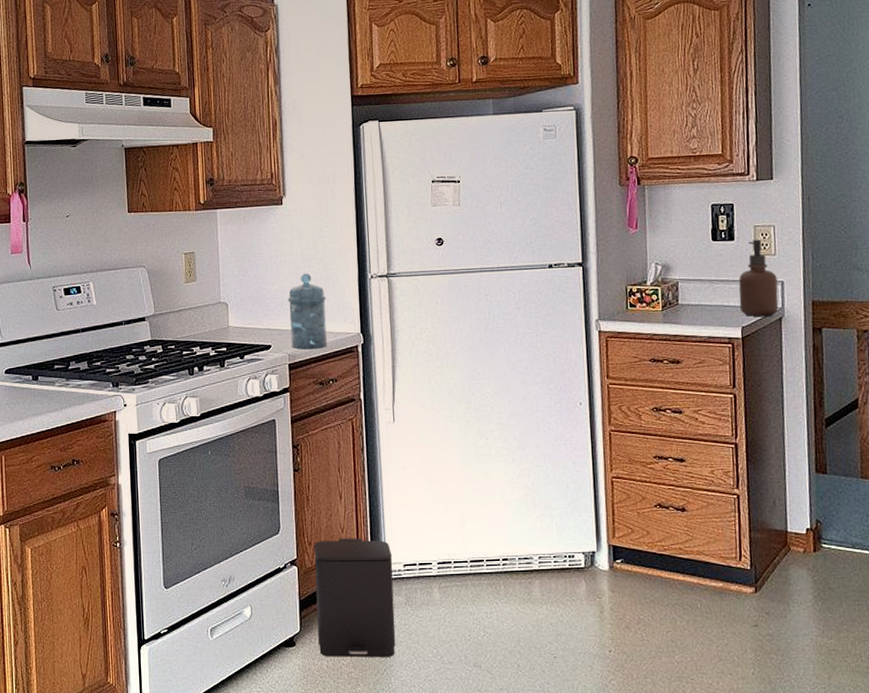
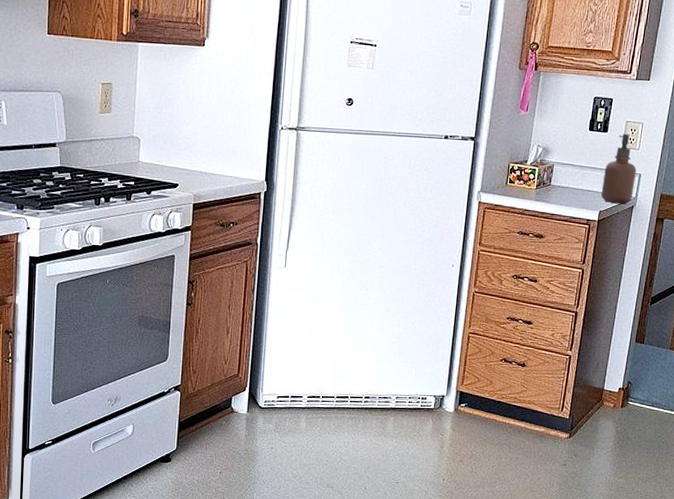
canister: present [287,273,327,349] -> none [198,117,237,192]
pedal bin: present [313,538,396,657] -> none [192,369,268,476]

